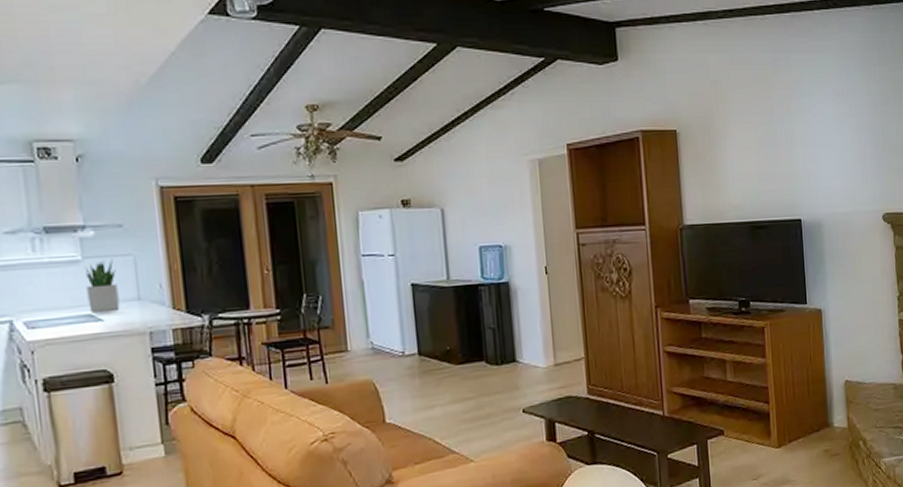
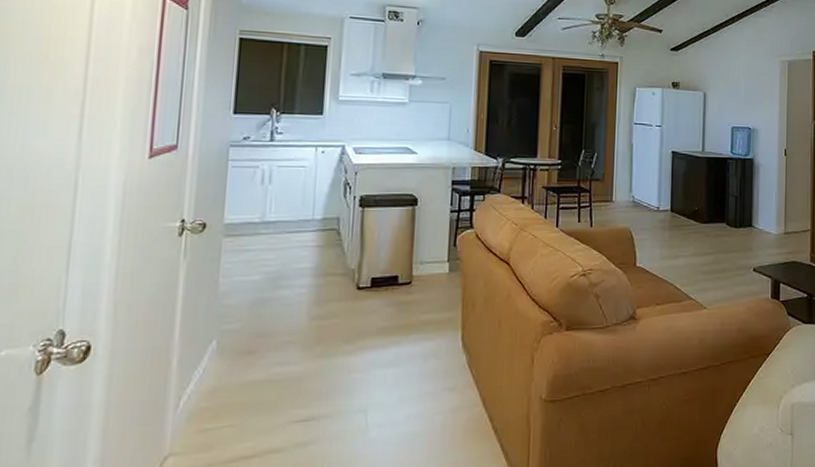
planter: present [84,259,120,314] -> none [407,104,434,148]

